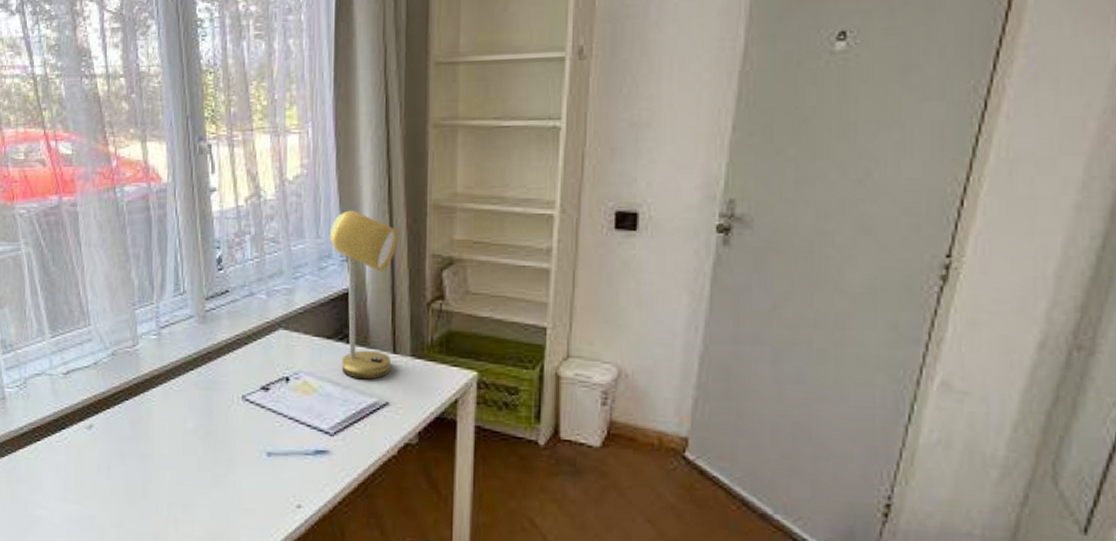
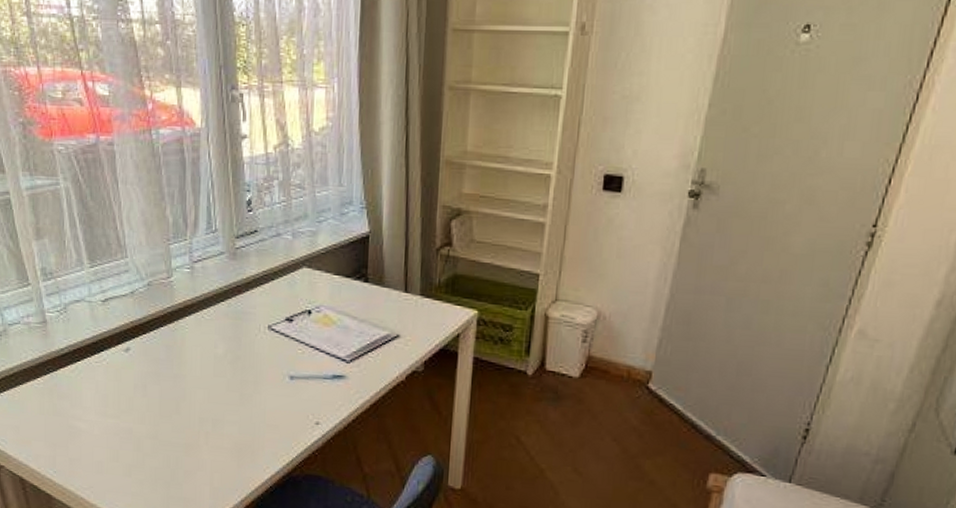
desk lamp: present [330,210,399,380] -> none [351,162,414,315]

